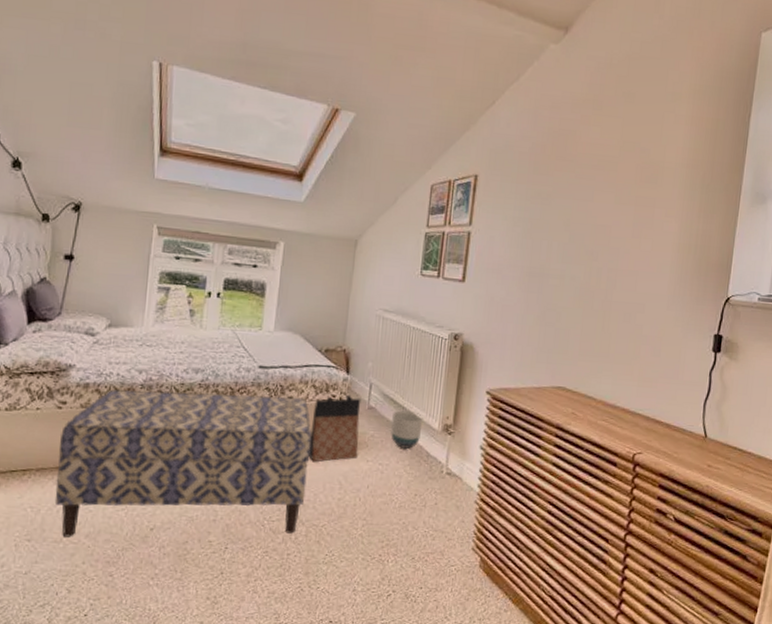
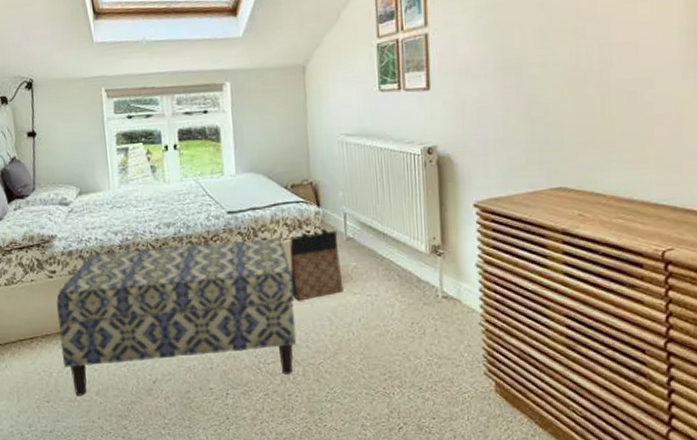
planter: present [391,410,423,449] -> none [373,236,408,276]

